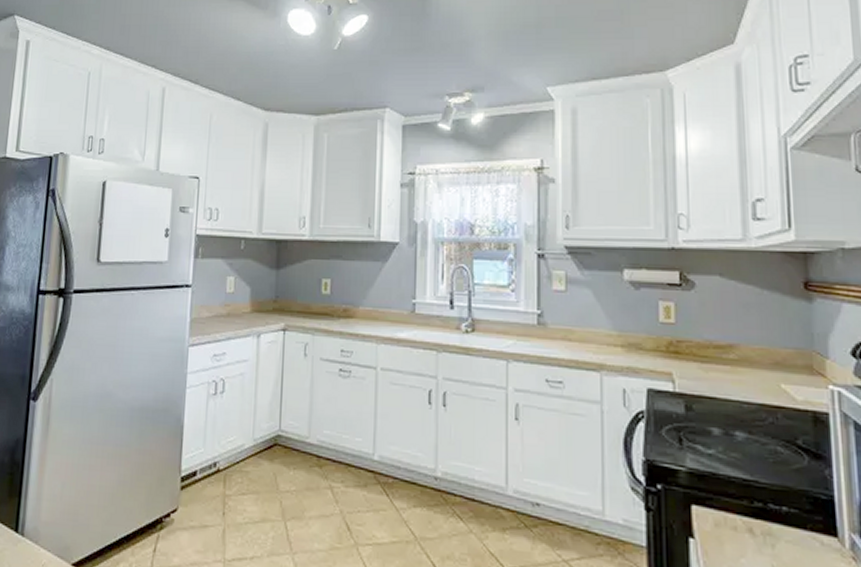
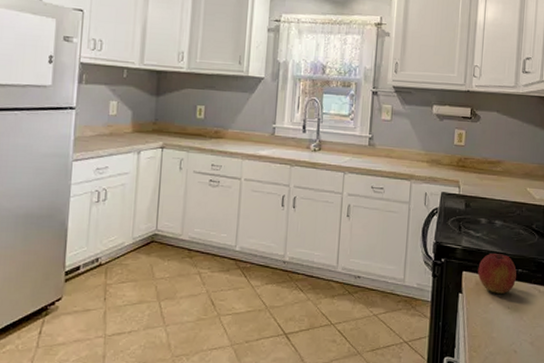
apple: none [715,480,780,543] -> present [478,253,517,294]

